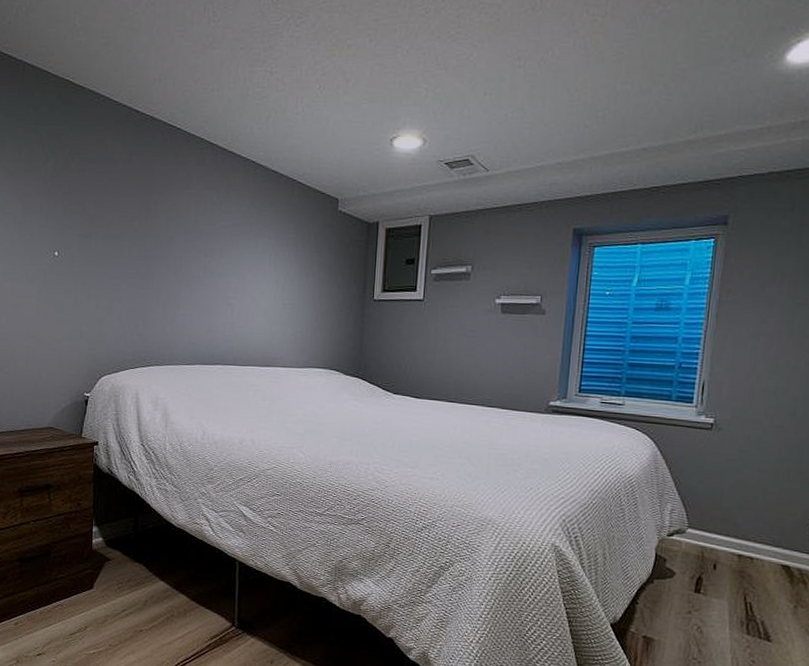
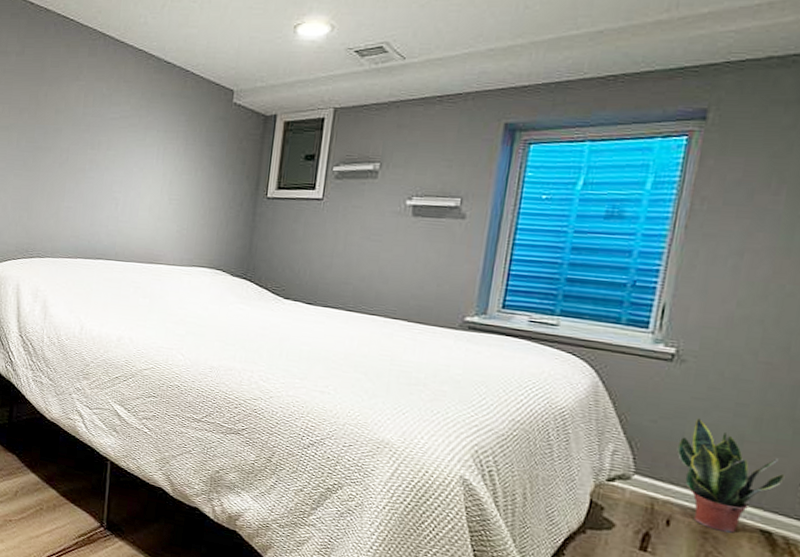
potted plant: none [718,477,797,570] -> present [676,418,785,533]

